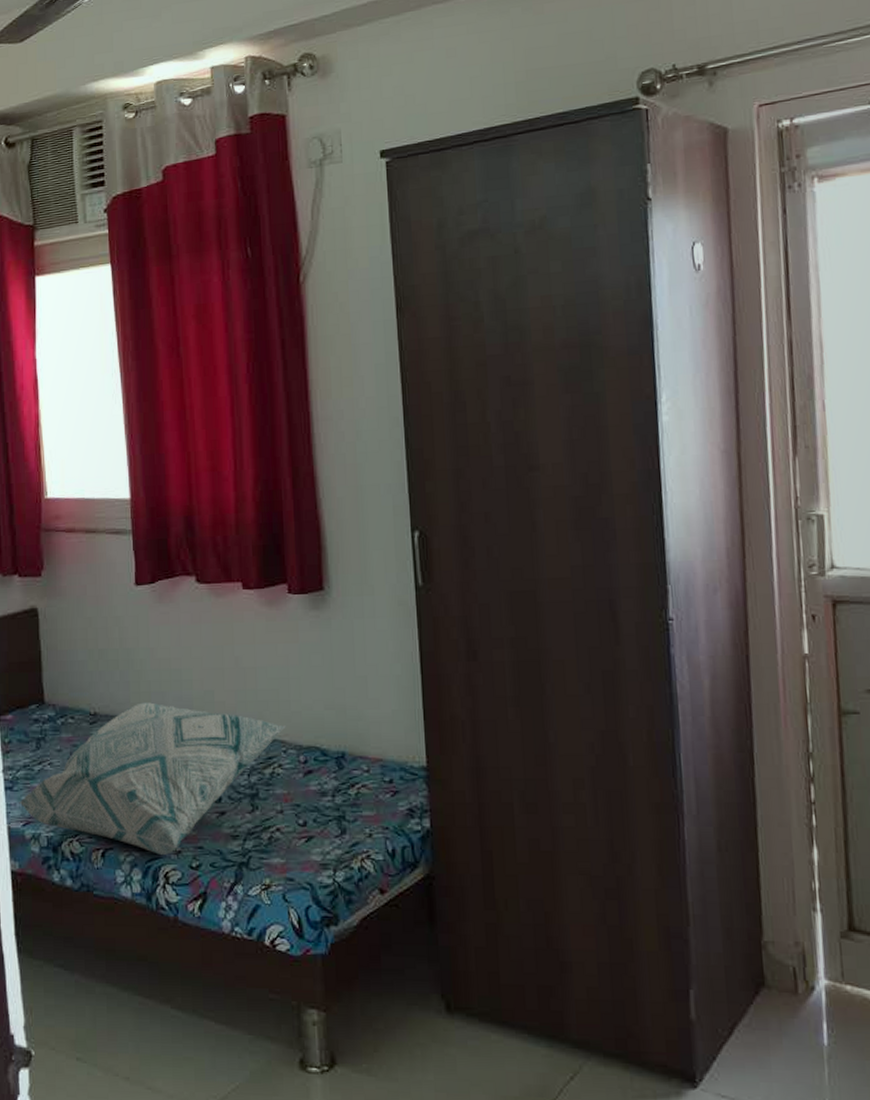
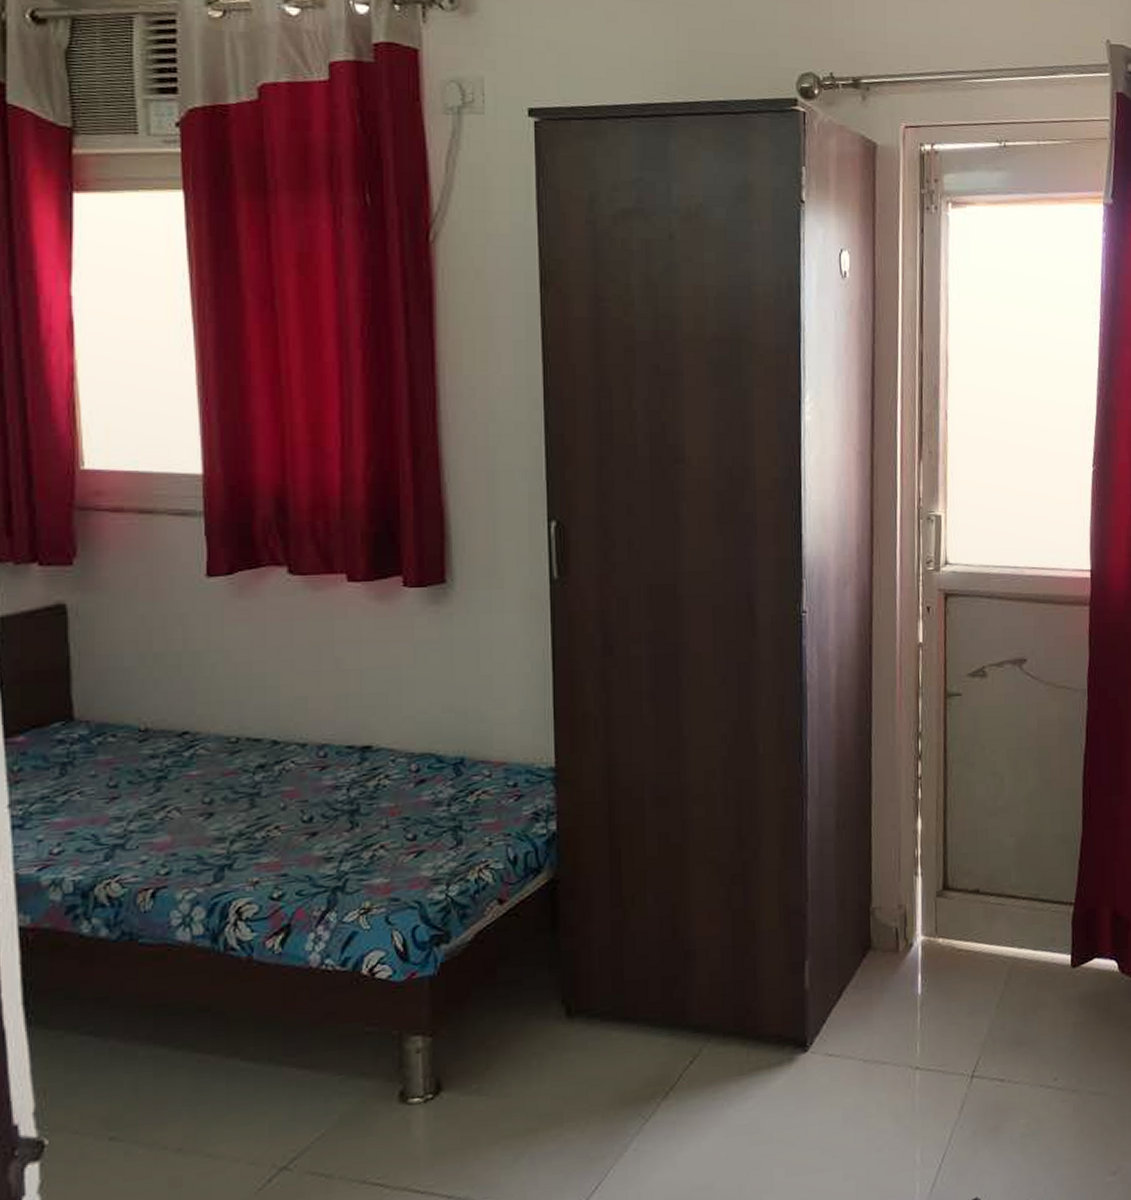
decorative pillow: present [19,702,286,855] -> none [33,713,396,888]

